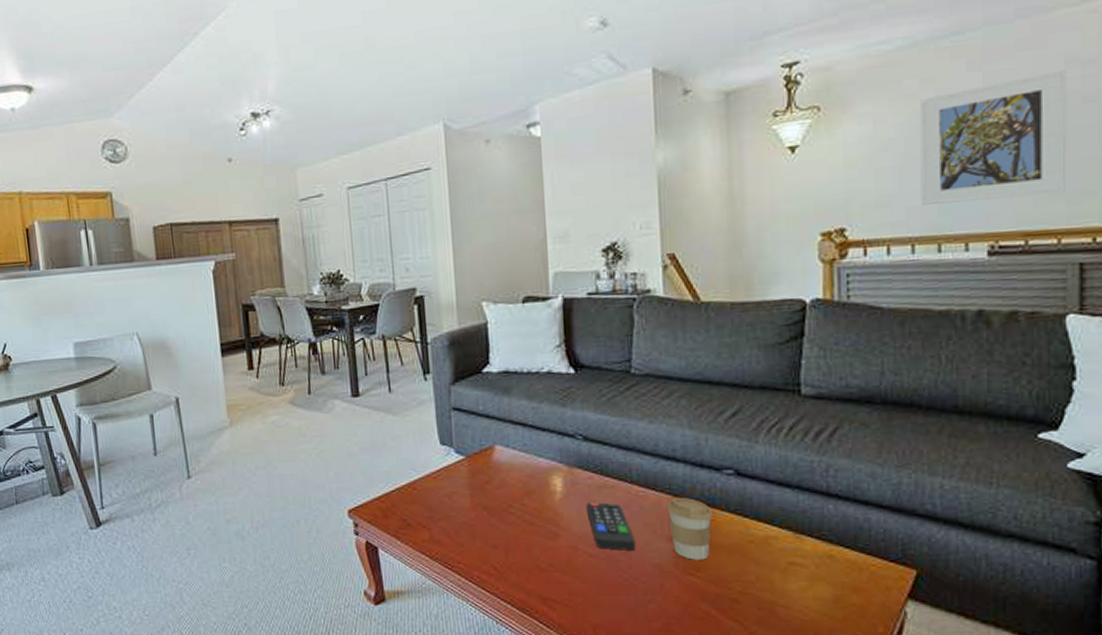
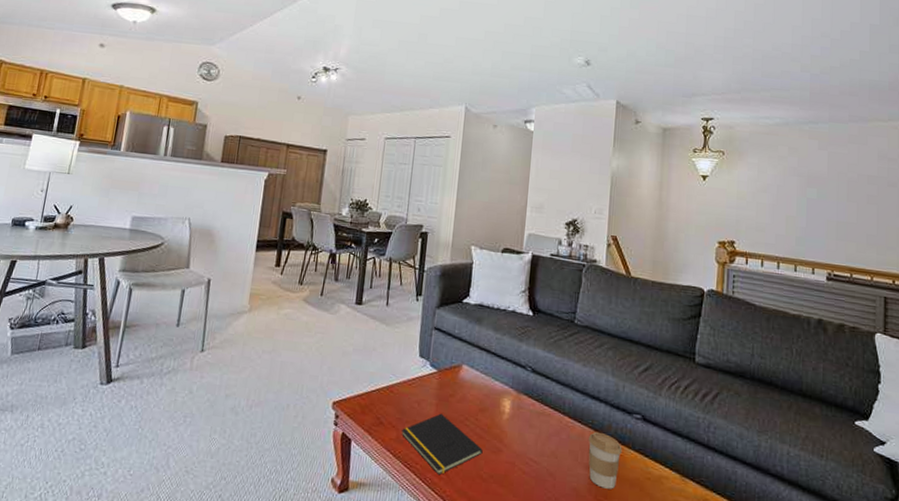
notepad: none [433,504,536,572] -> present [401,413,483,476]
remote control: present [586,502,636,551] -> none [526,425,561,473]
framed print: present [919,71,1067,205] -> none [785,161,879,245]

